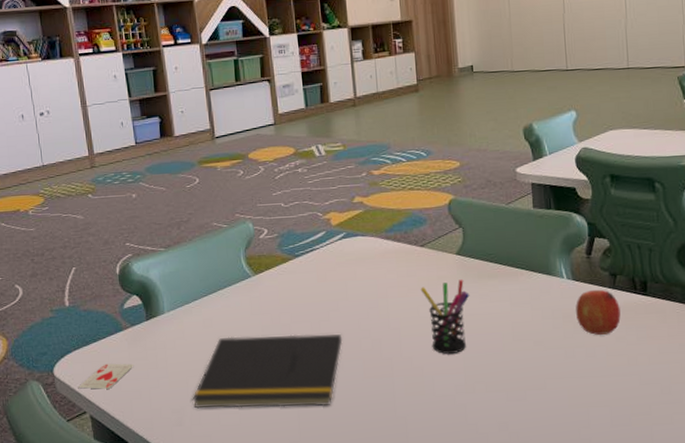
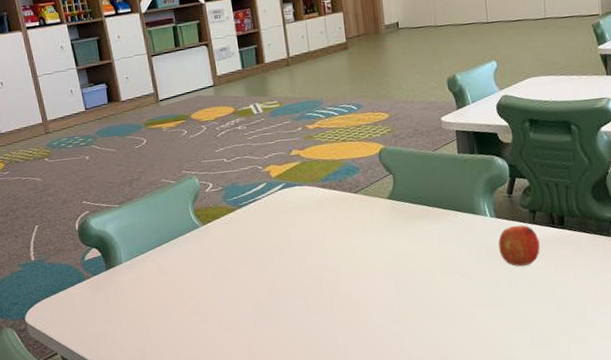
card: present [79,363,134,389] -> none [49,309,98,333]
notepad: present [192,334,343,409] -> none [152,275,287,346]
pen holder: present [420,279,470,354] -> none [355,221,401,289]

